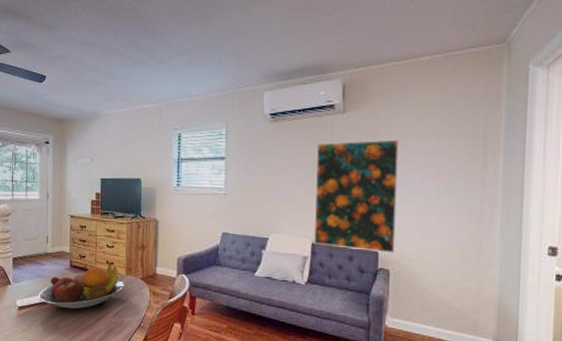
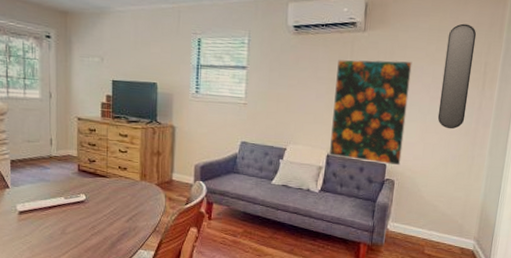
fruit bowl: present [38,263,126,310] -> none [42,169,140,214]
home mirror: none [433,95,470,211] -> present [437,23,477,130]

